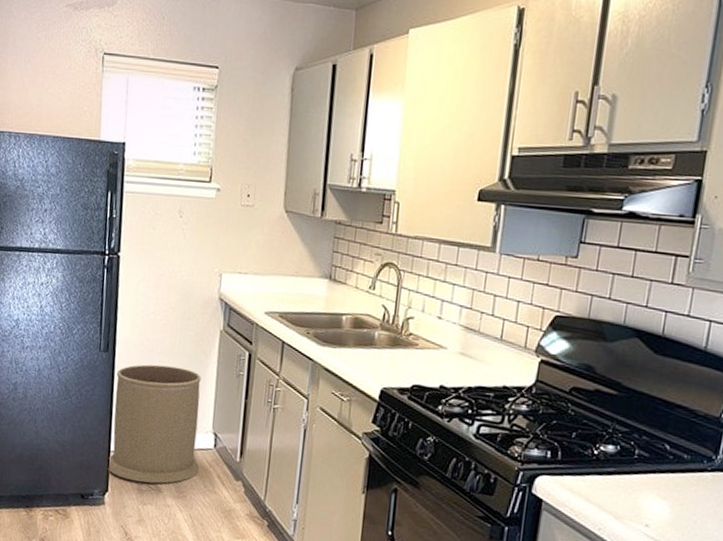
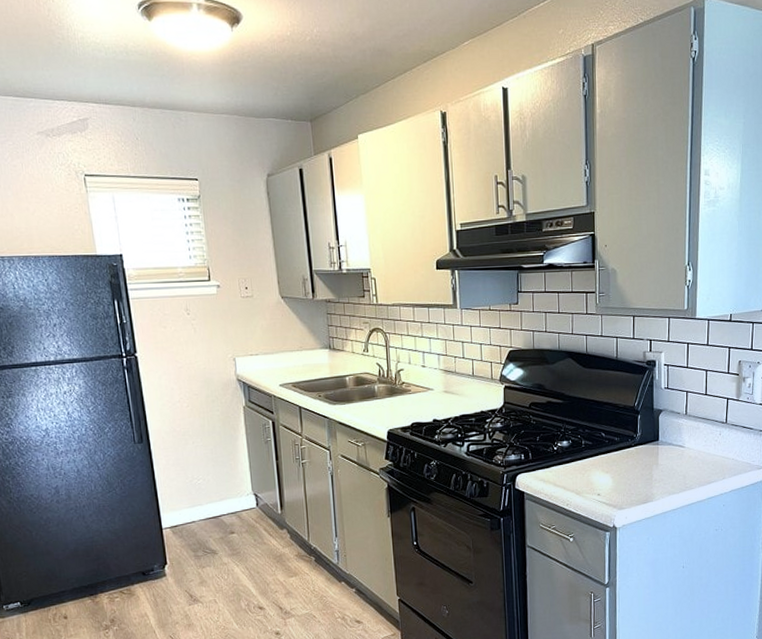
trash can: present [107,364,201,484] -> none [154,444,248,550]

